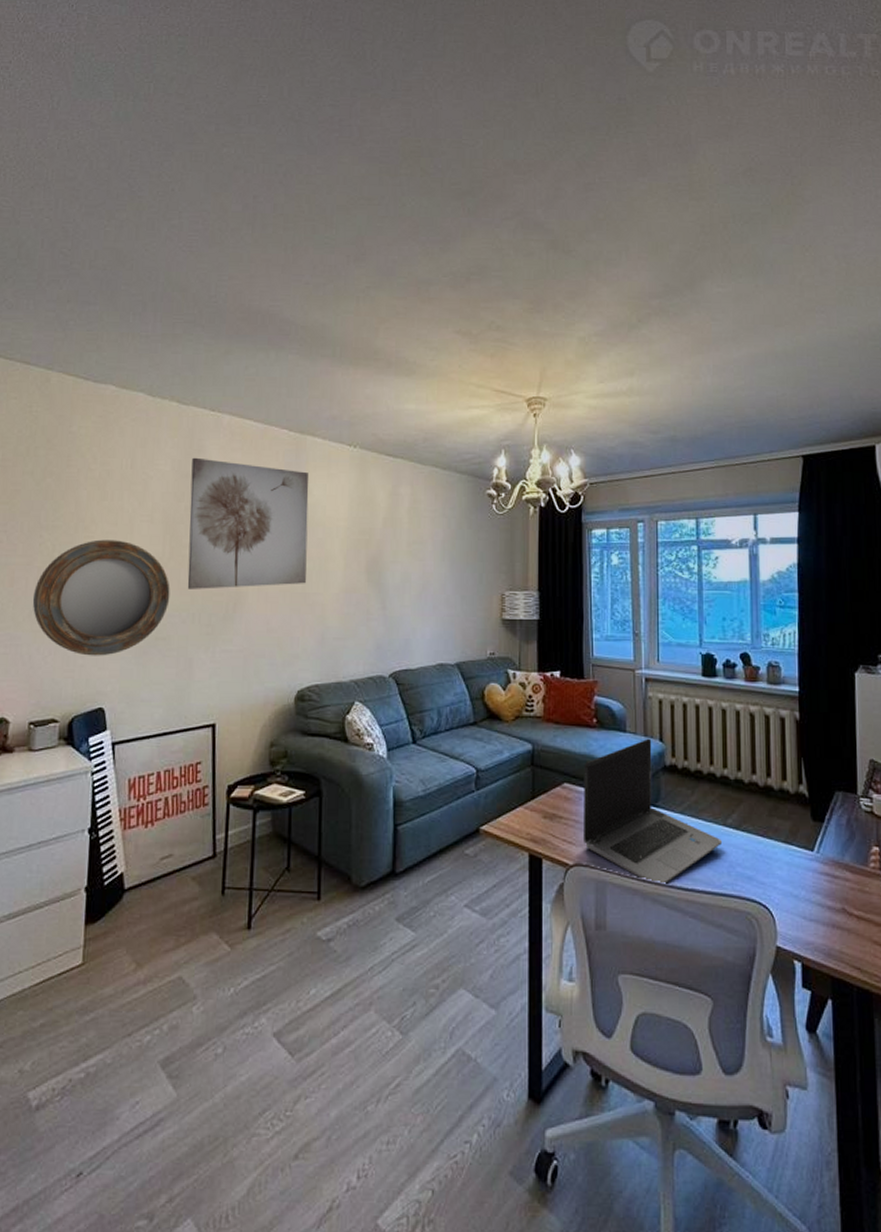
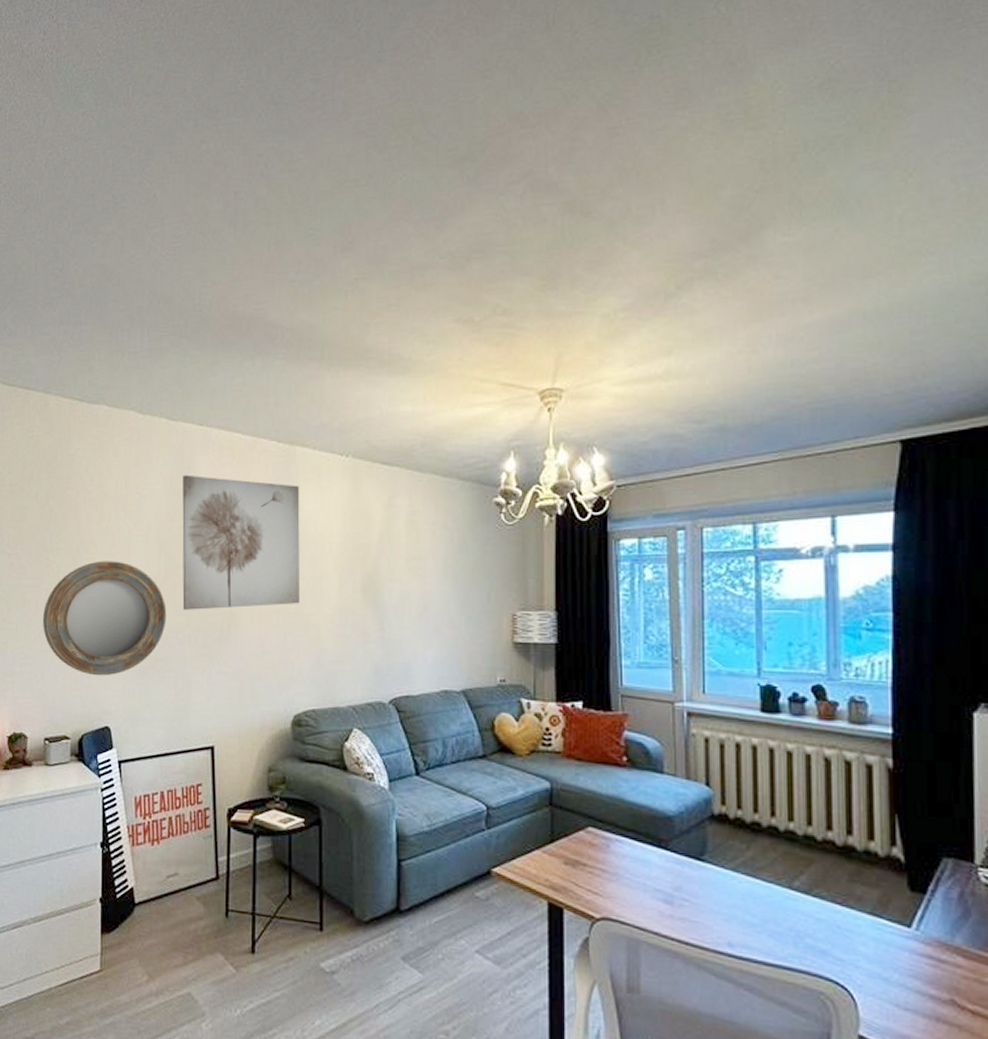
laptop computer: present [584,738,723,885] -> none [612,781,788,951]

